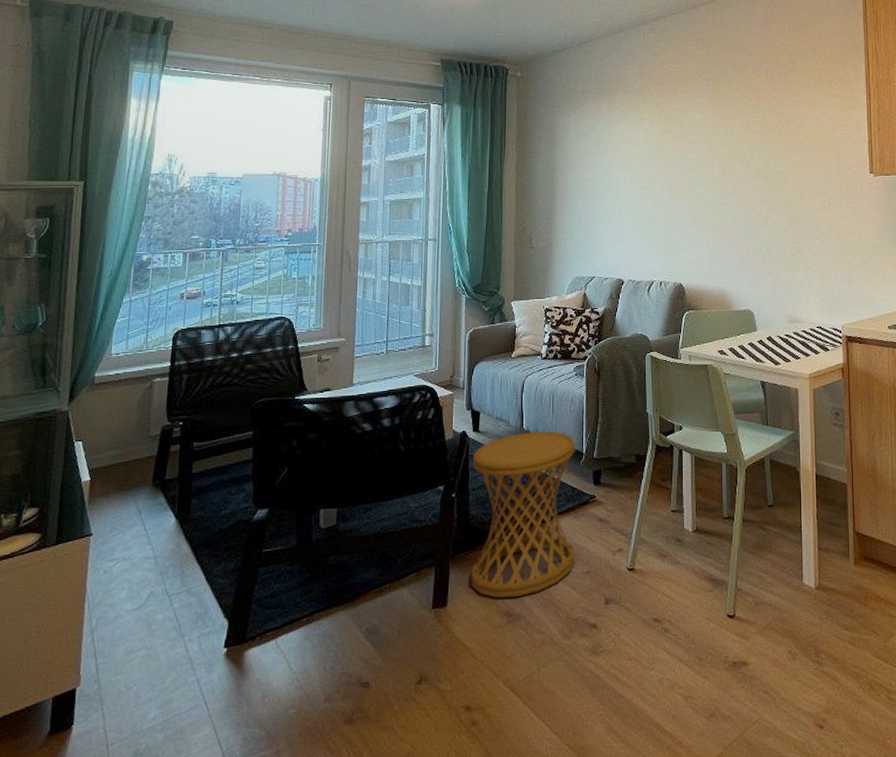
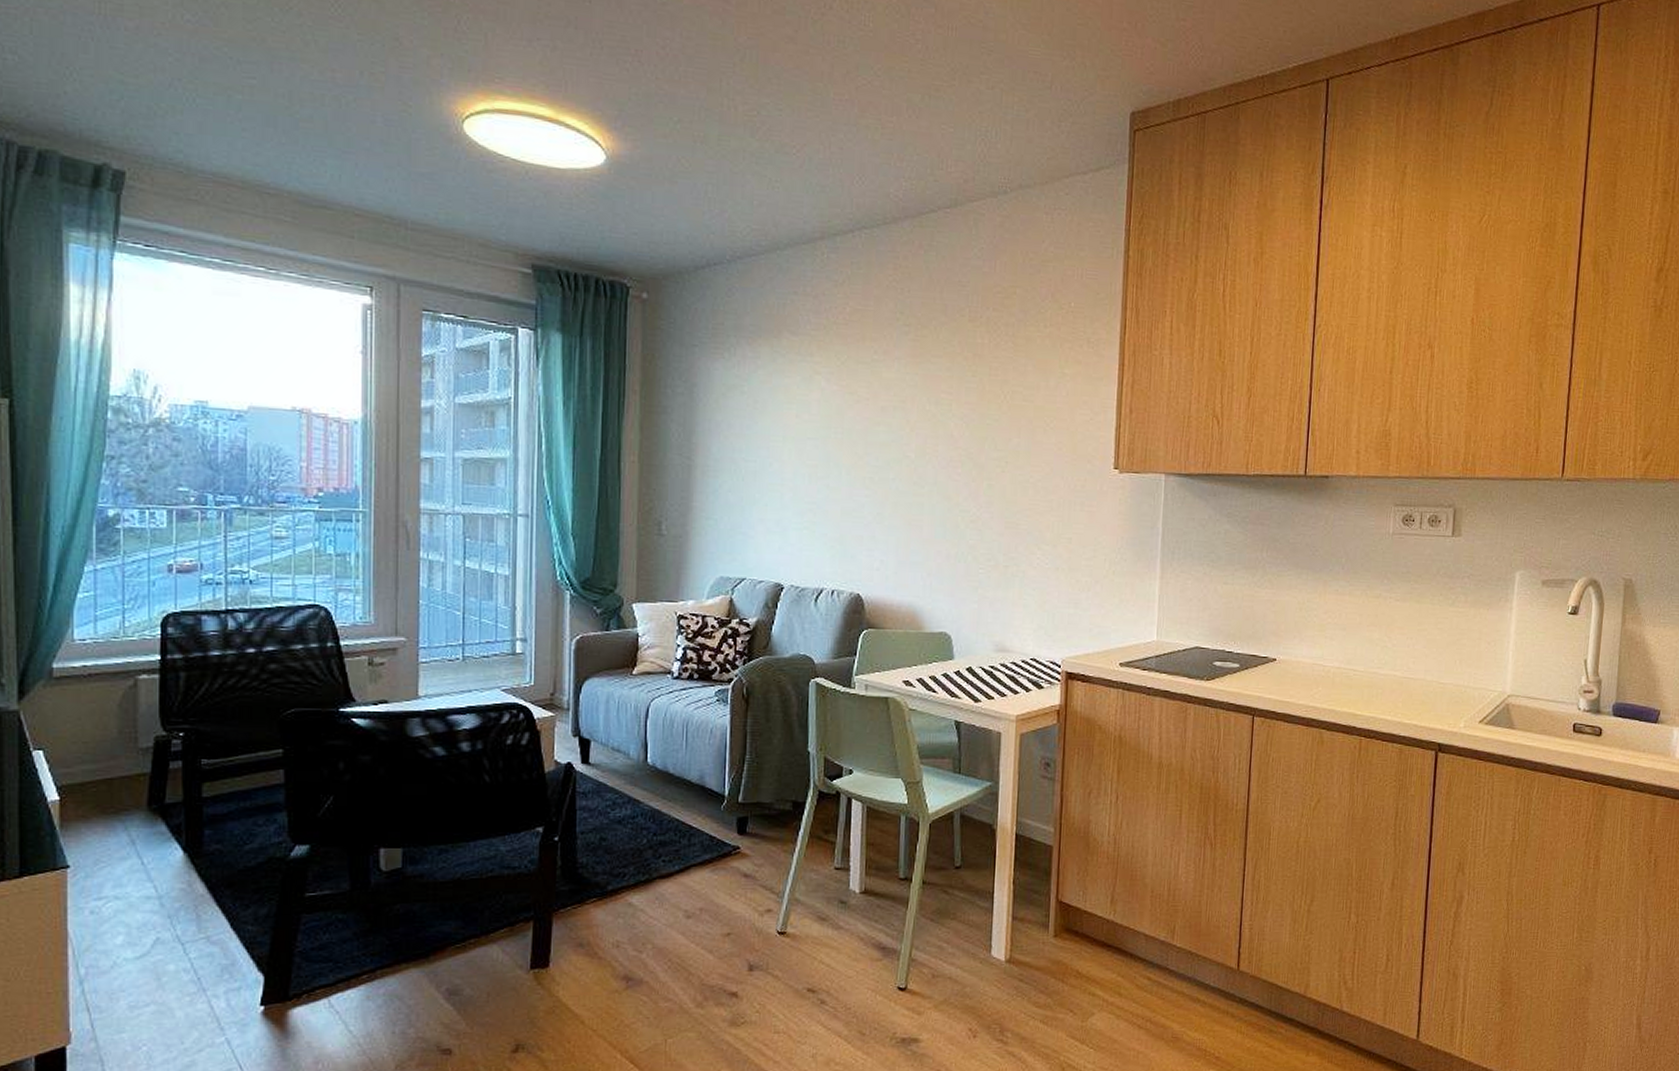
side table: present [471,431,576,598] -> none [580,767,716,960]

